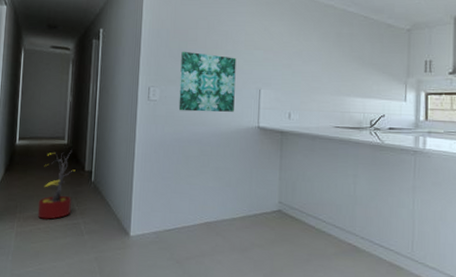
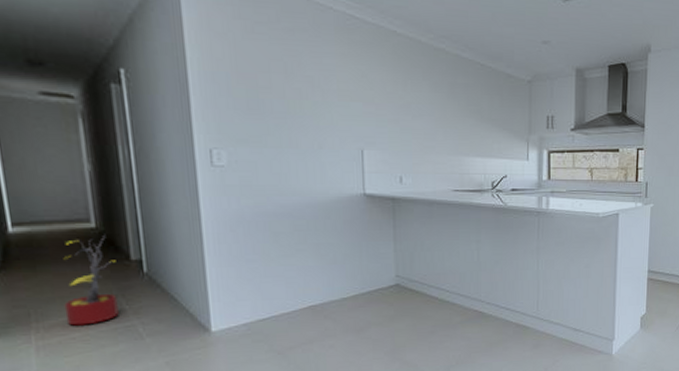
wall art: present [178,51,237,112] -> none [251,101,332,179]

